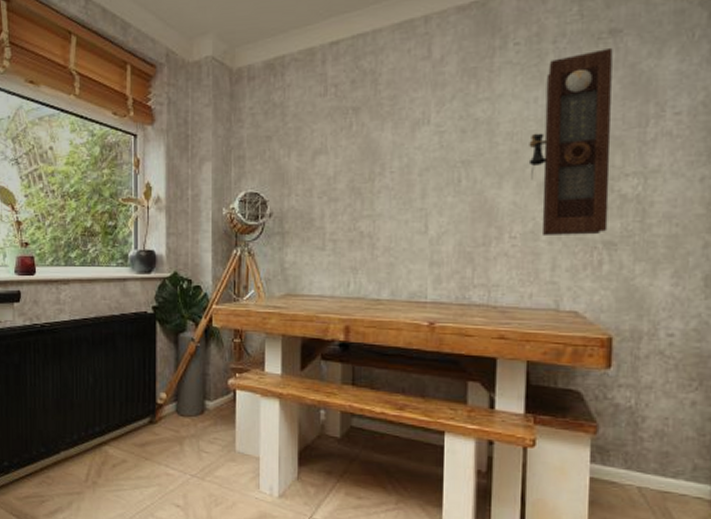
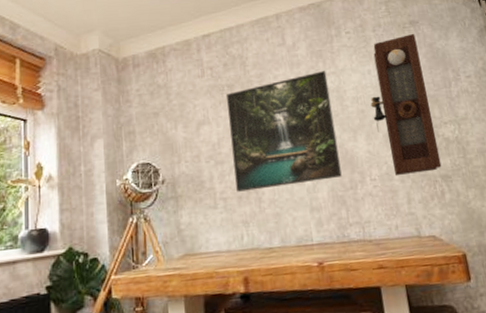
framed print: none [349,96,478,235] -> present [227,71,342,192]

